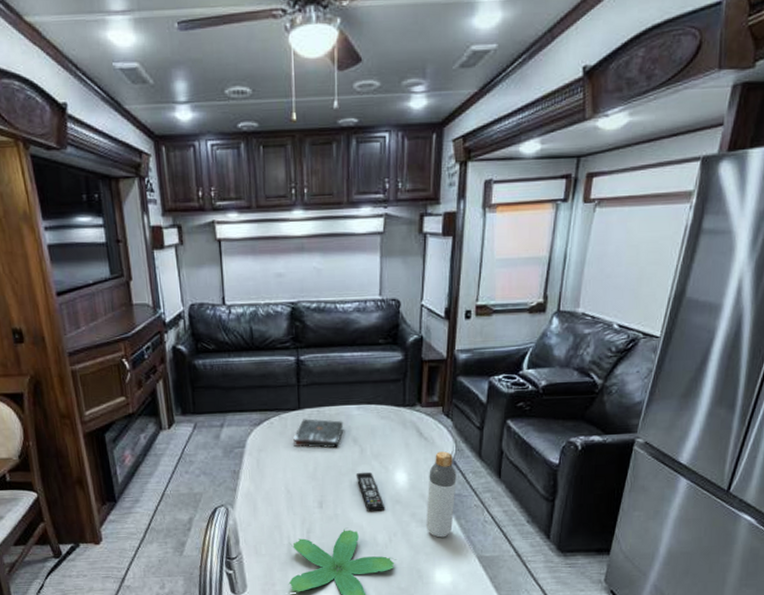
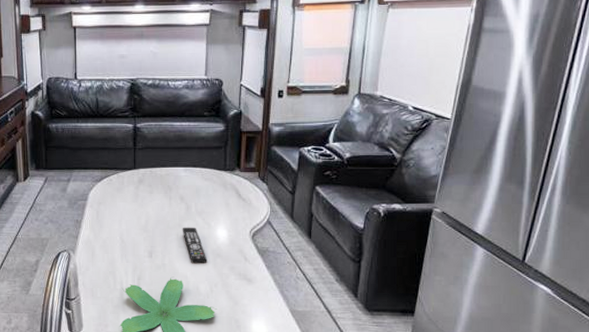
book: present [293,418,344,449] -> none [129,178,173,205]
bottle: present [425,451,457,538] -> none [243,212,271,291]

